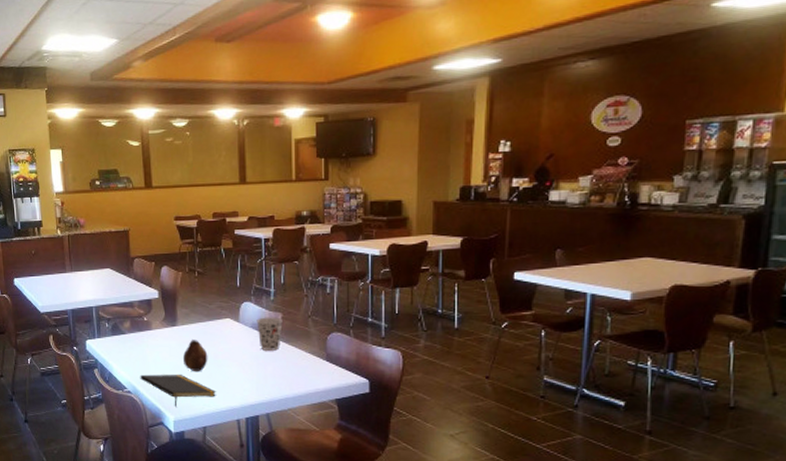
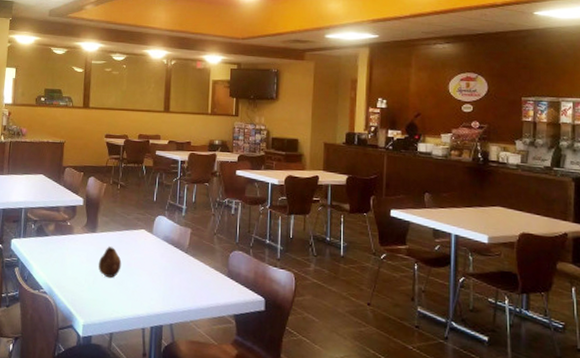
notepad: present [140,374,216,407] -> none [57,276,125,311]
cup: present [256,317,283,351] -> none [168,231,191,263]

